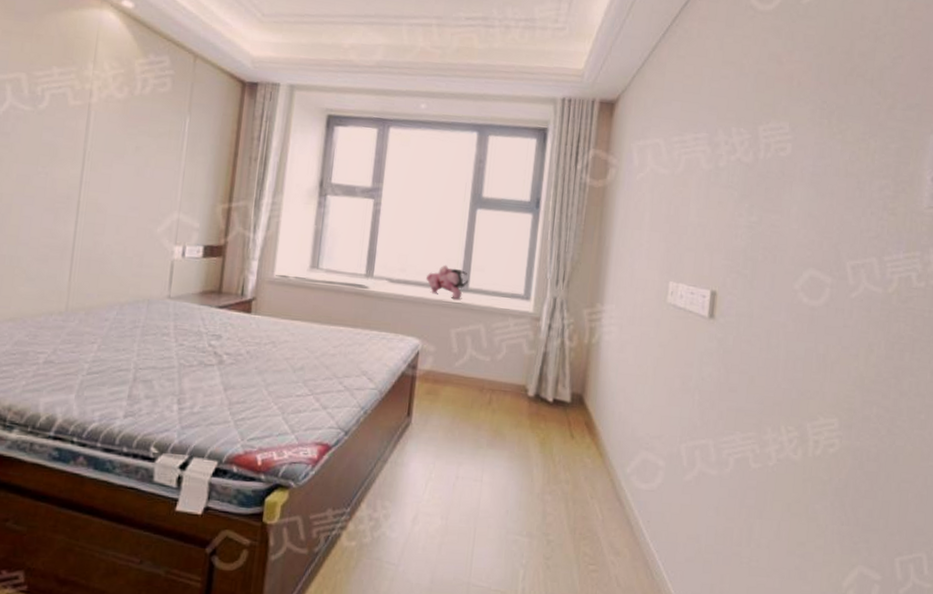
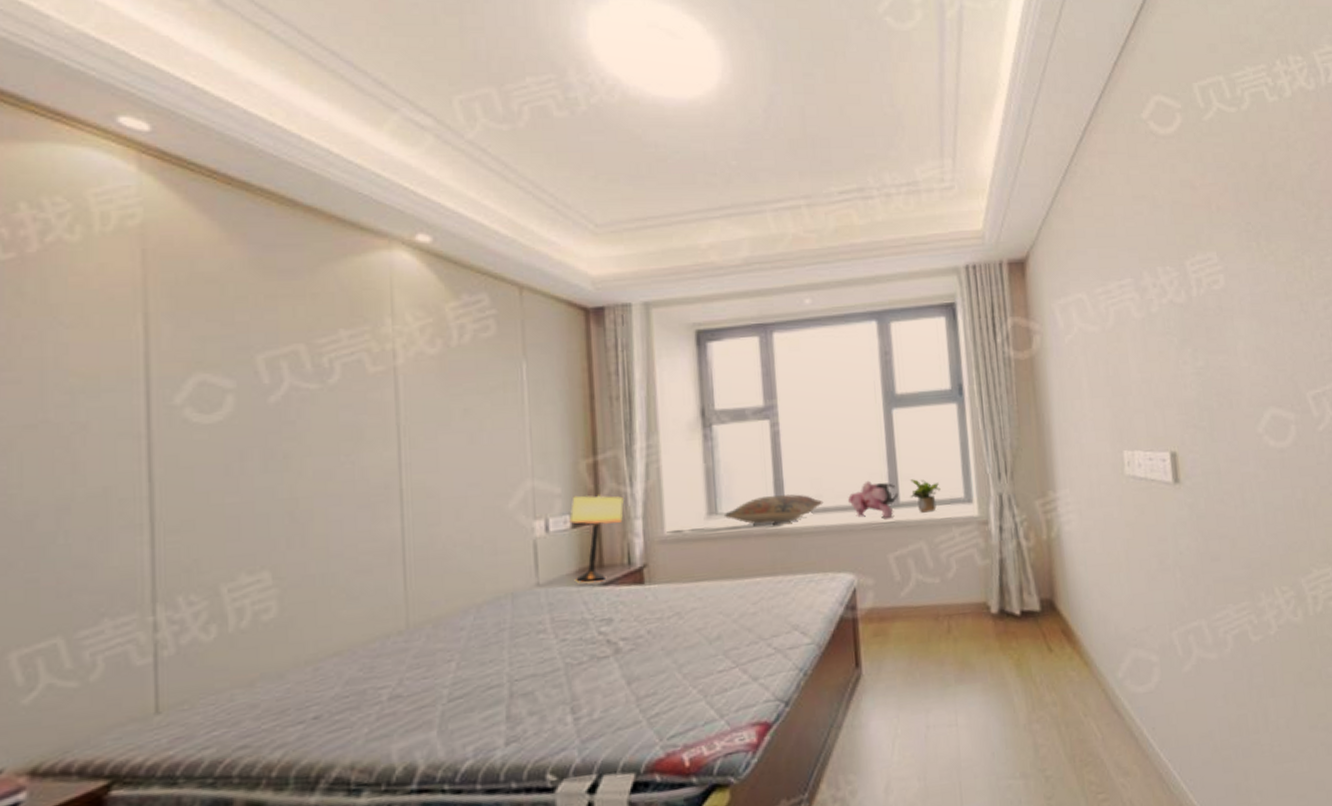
table lamp: none [199,232,246,303] -> present [569,495,624,582]
pillow: none [323,261,406,286] -> present [723,493,824,524]
potted plant: none [478,271,505,301] -> present [910,479,941,513]

